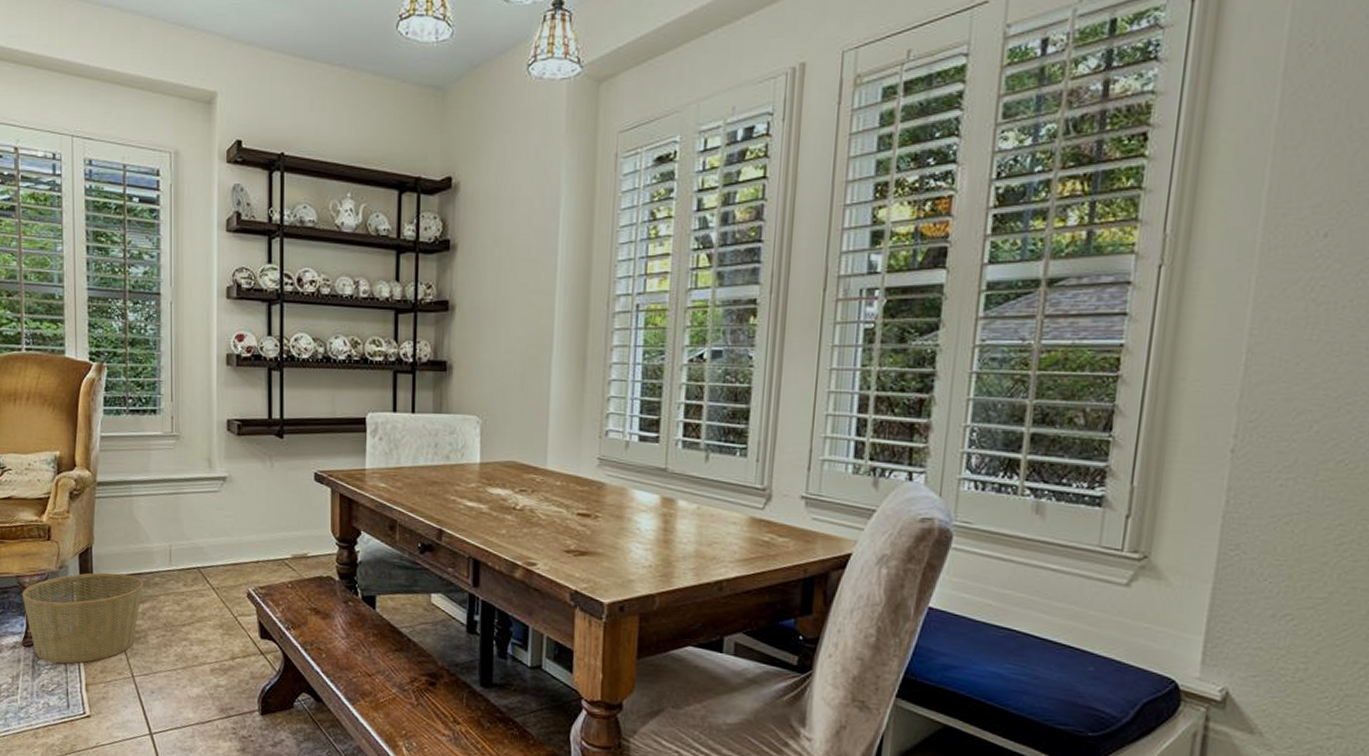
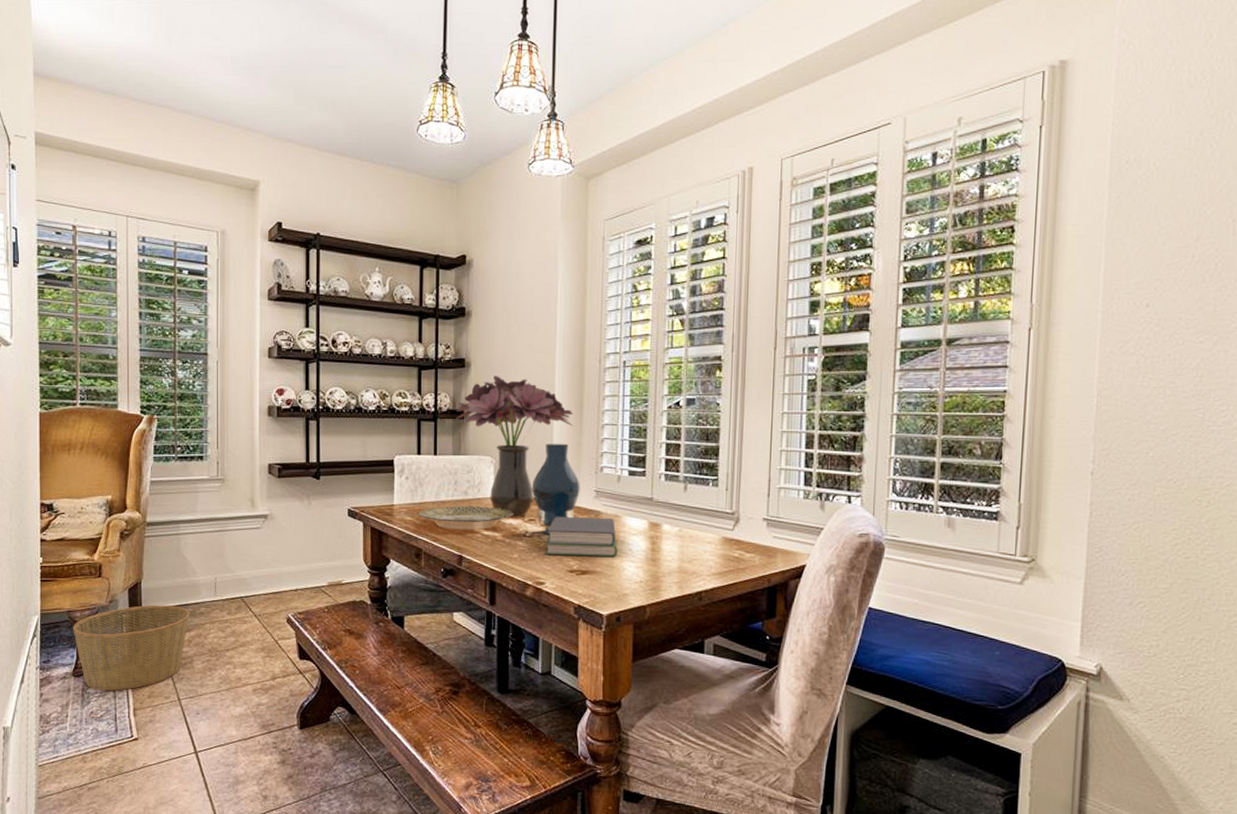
decorative plate: none [393,471,503,501] -> present [418,505,514,531]
flower arrangement: none [437,321,575,487] -> present [455,376,573,517]
vase: none [524,401,581,508] -> present [532,443,580,534]
book: none [537,487,623,536] -> present [545,516,618,557]

